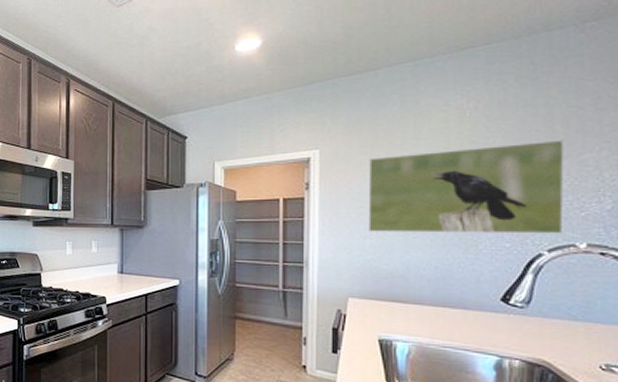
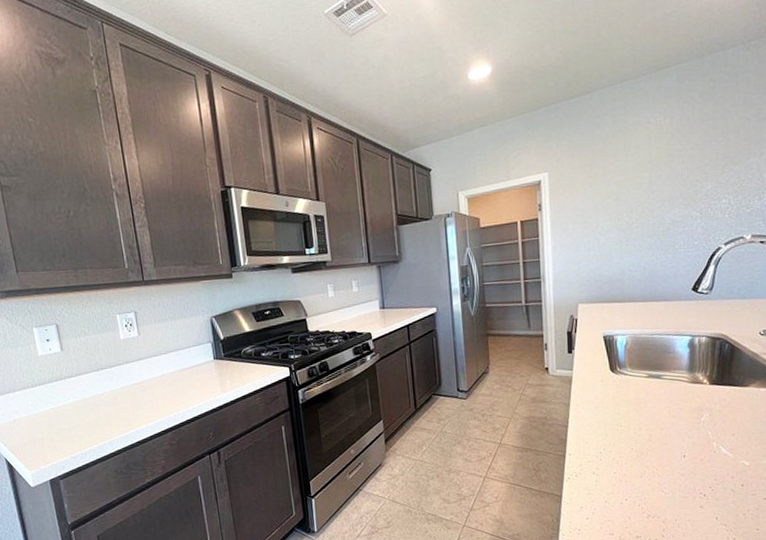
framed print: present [368,140,564,234] -> none [589,148,736,244]

